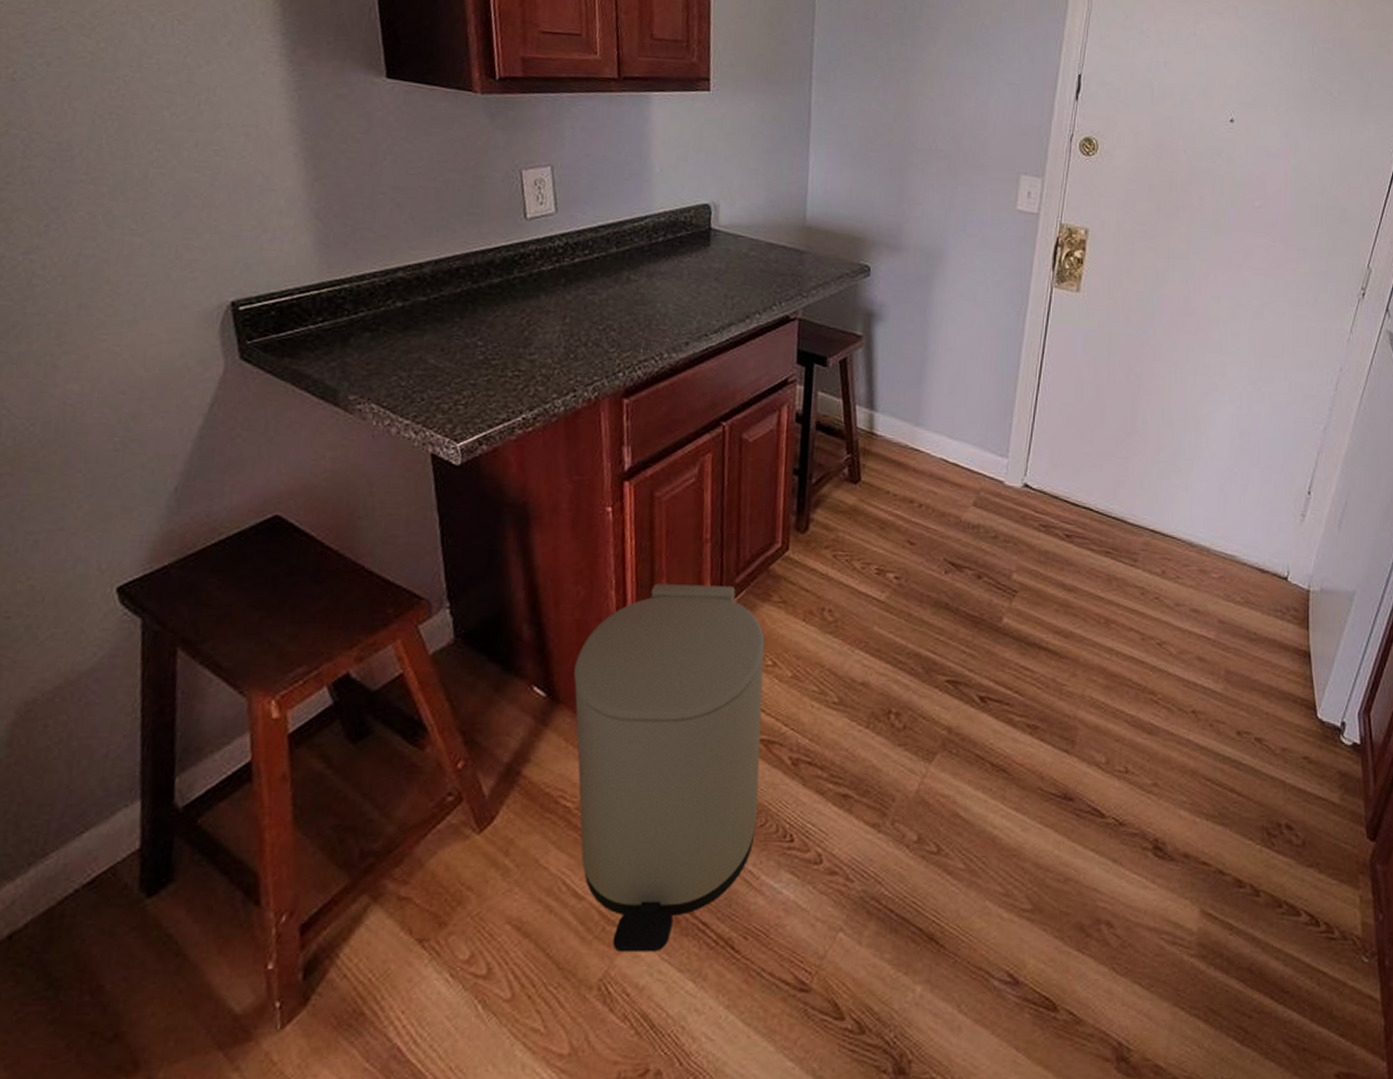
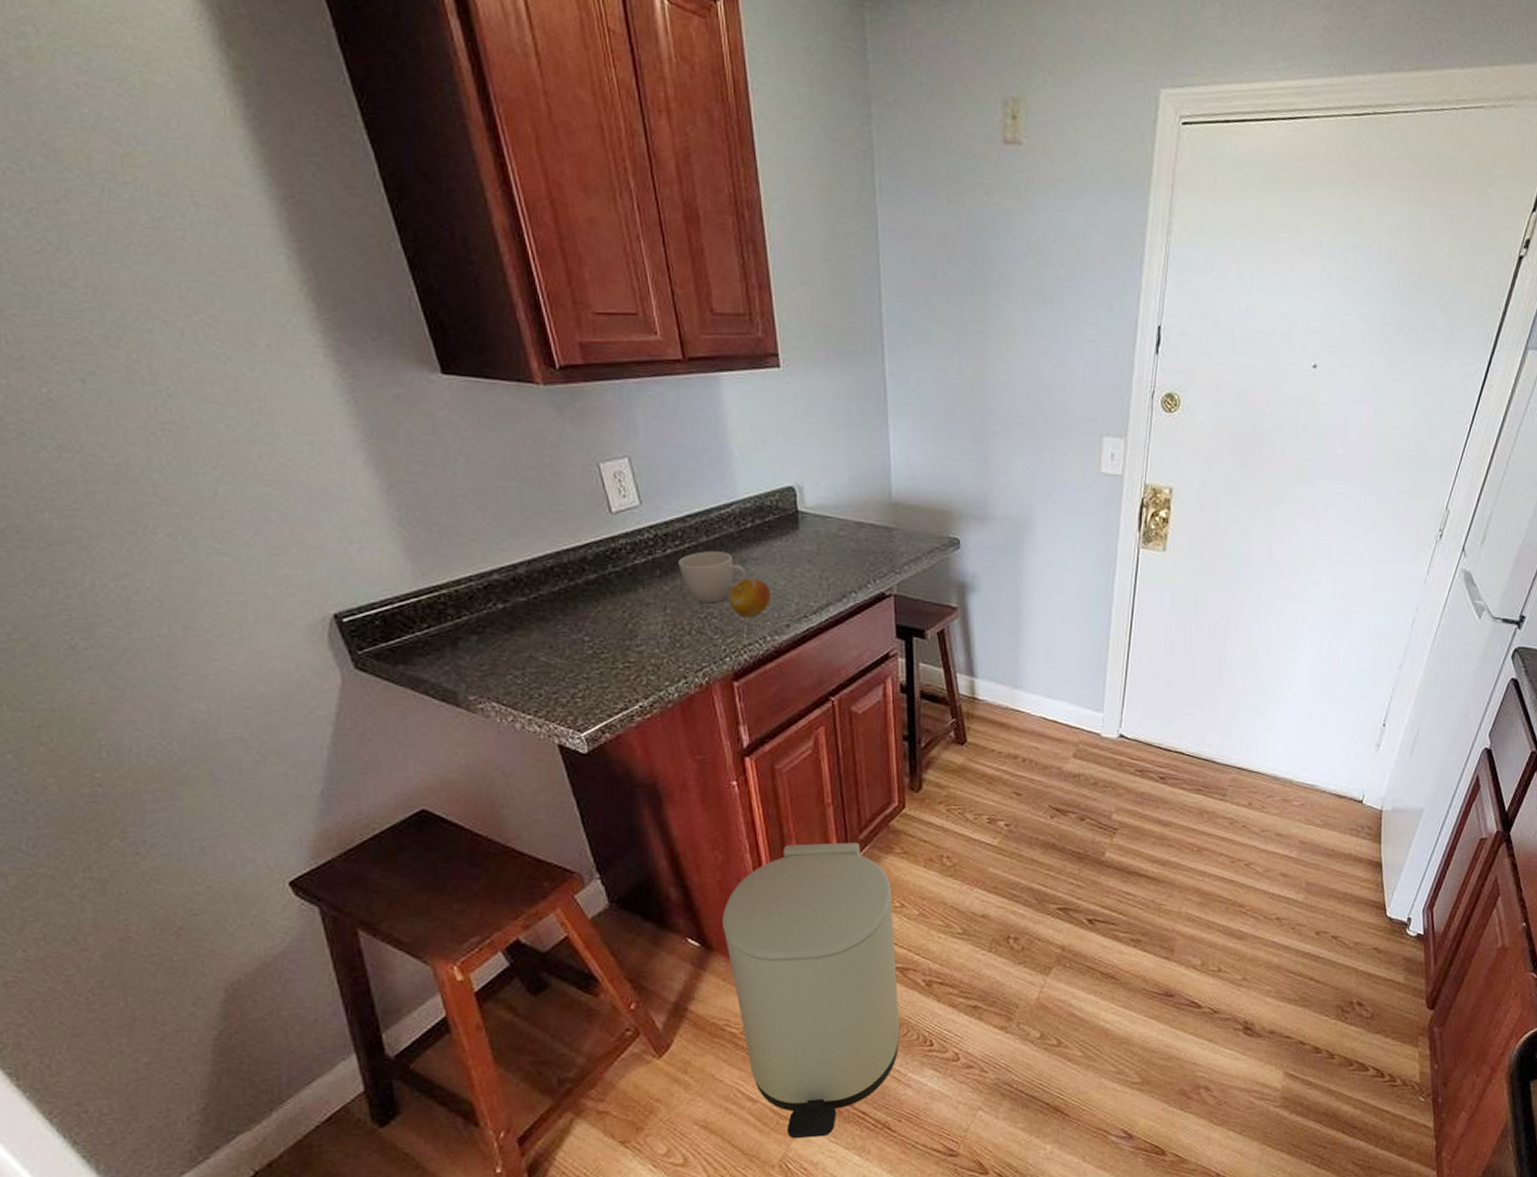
cup: none [583,262,652,316] -> present [677,551,746,604]
fruit: none [630,292,674,332] -> present [730,578,771,617]

